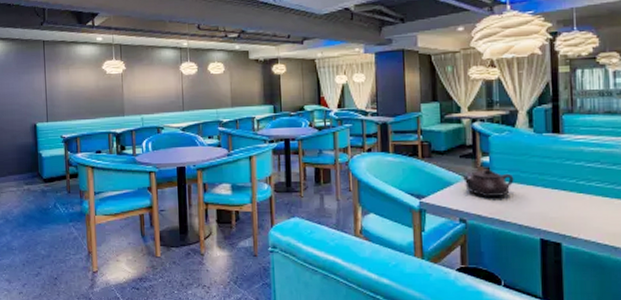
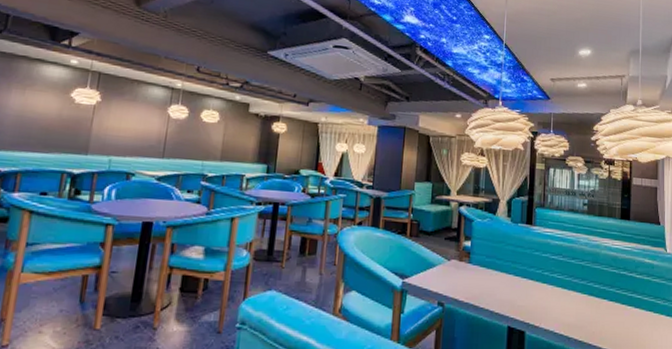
teapot: present [462,169,514,198] -> none [444,253,491,282]

